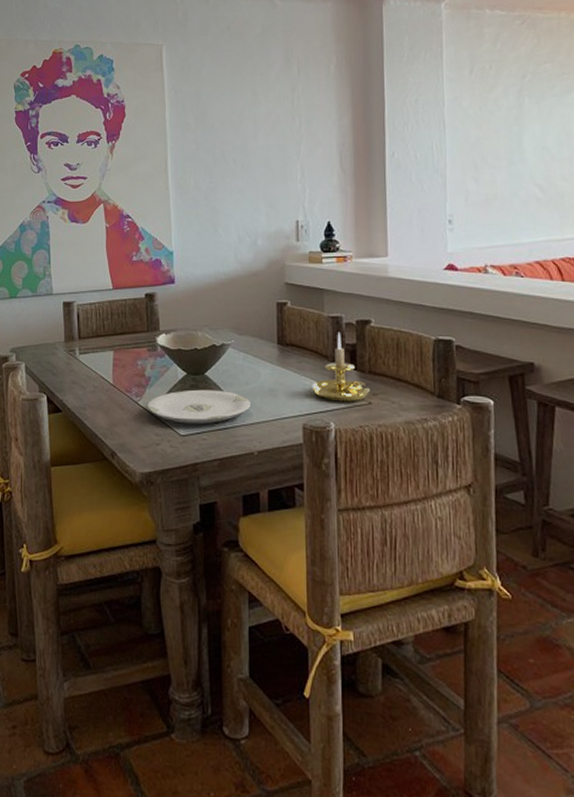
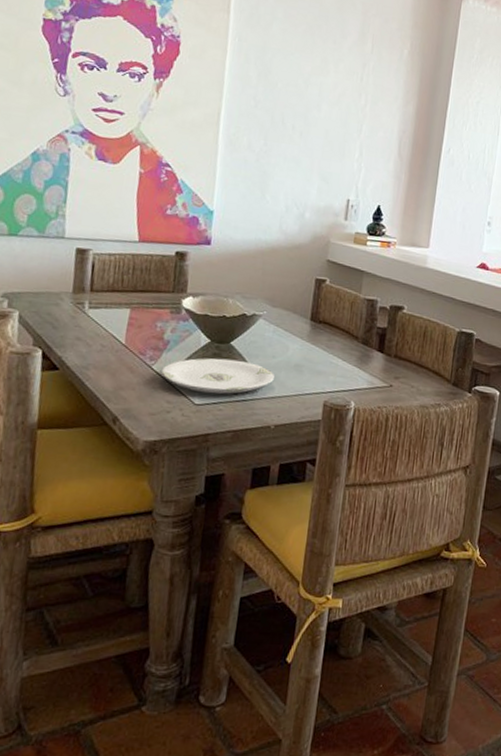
candle holder: present [312,332,370,402] -> none [338,314,393,384]

